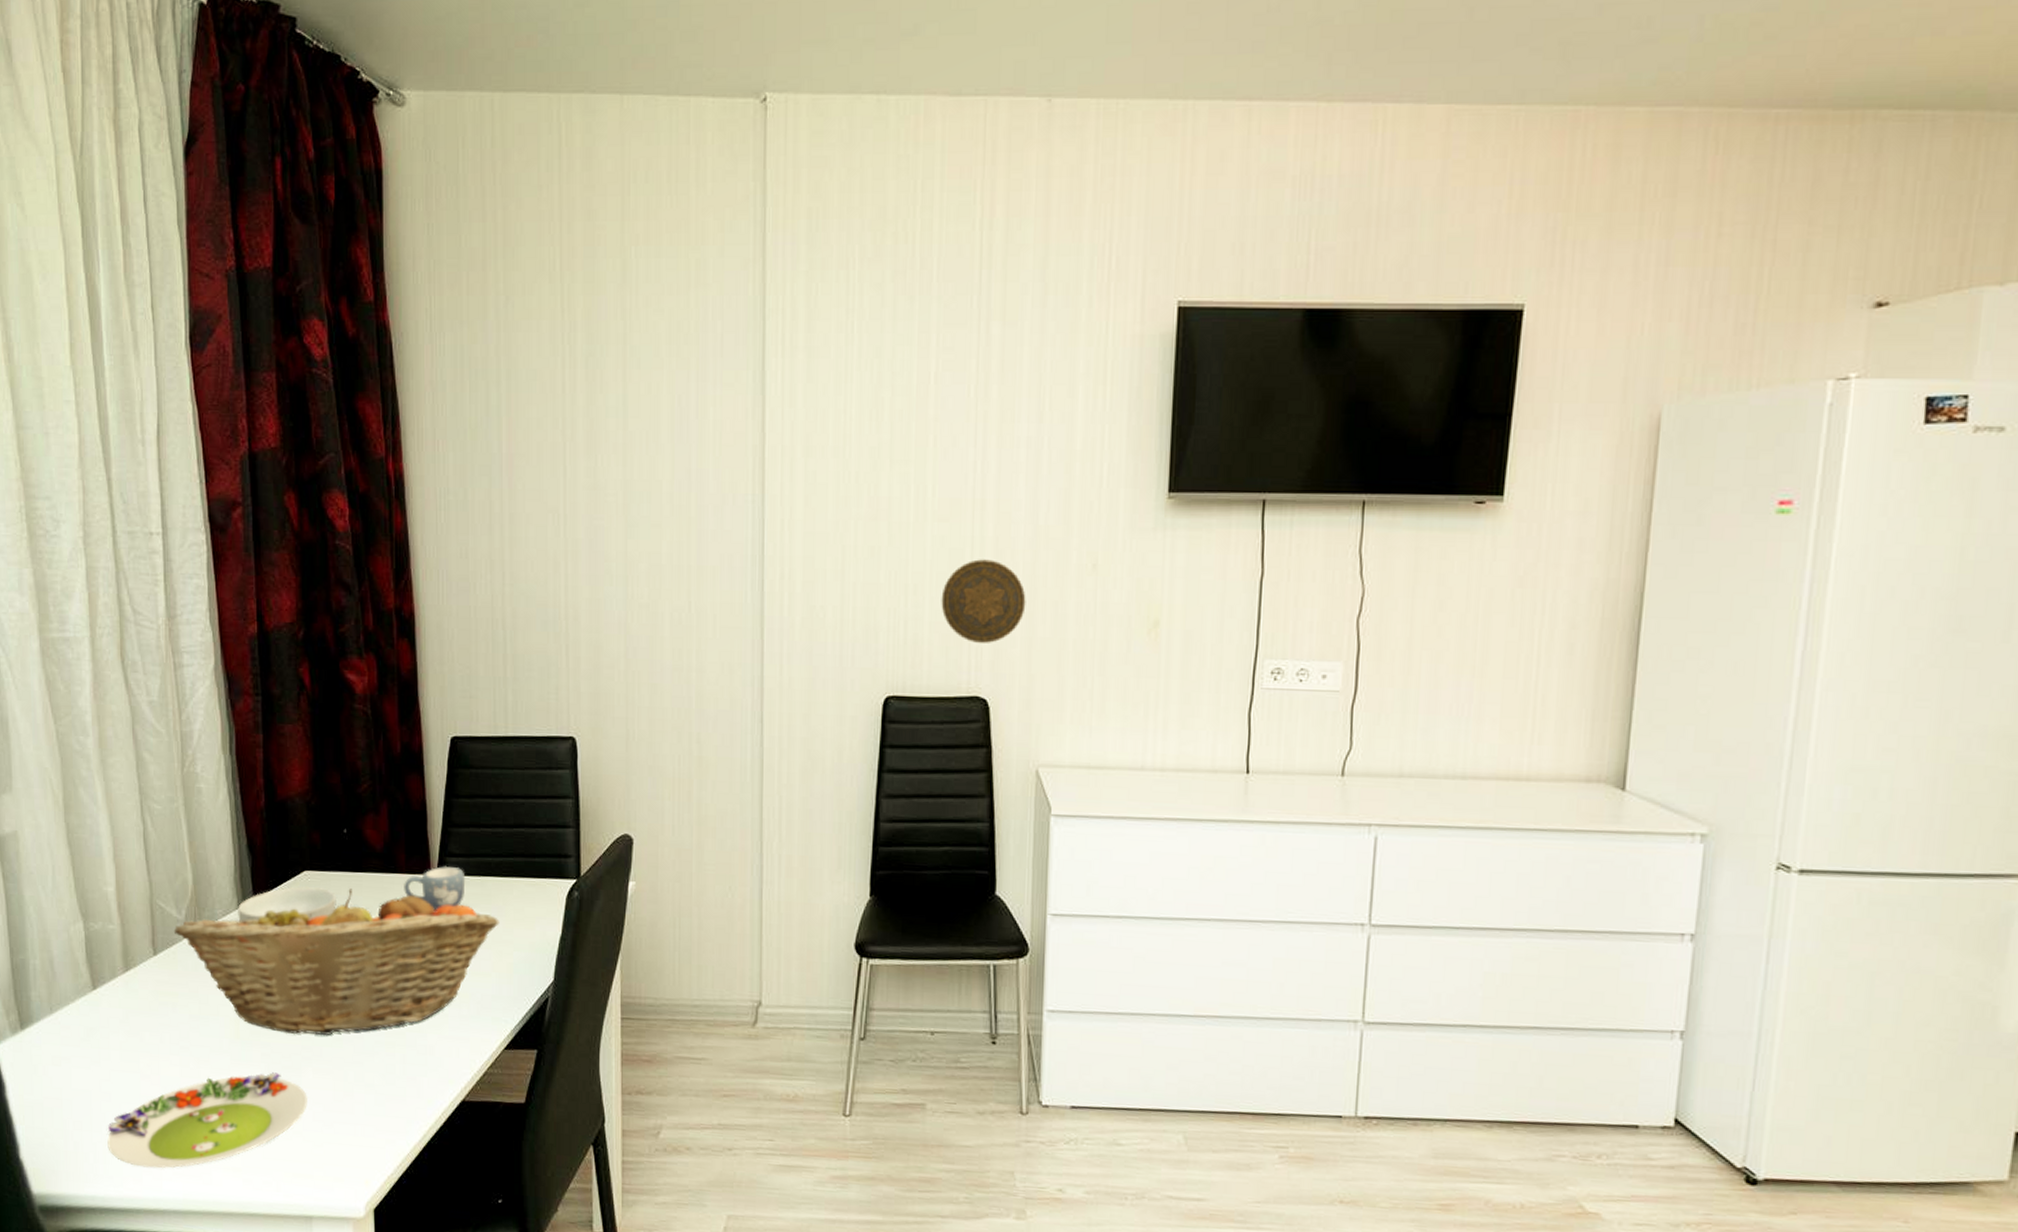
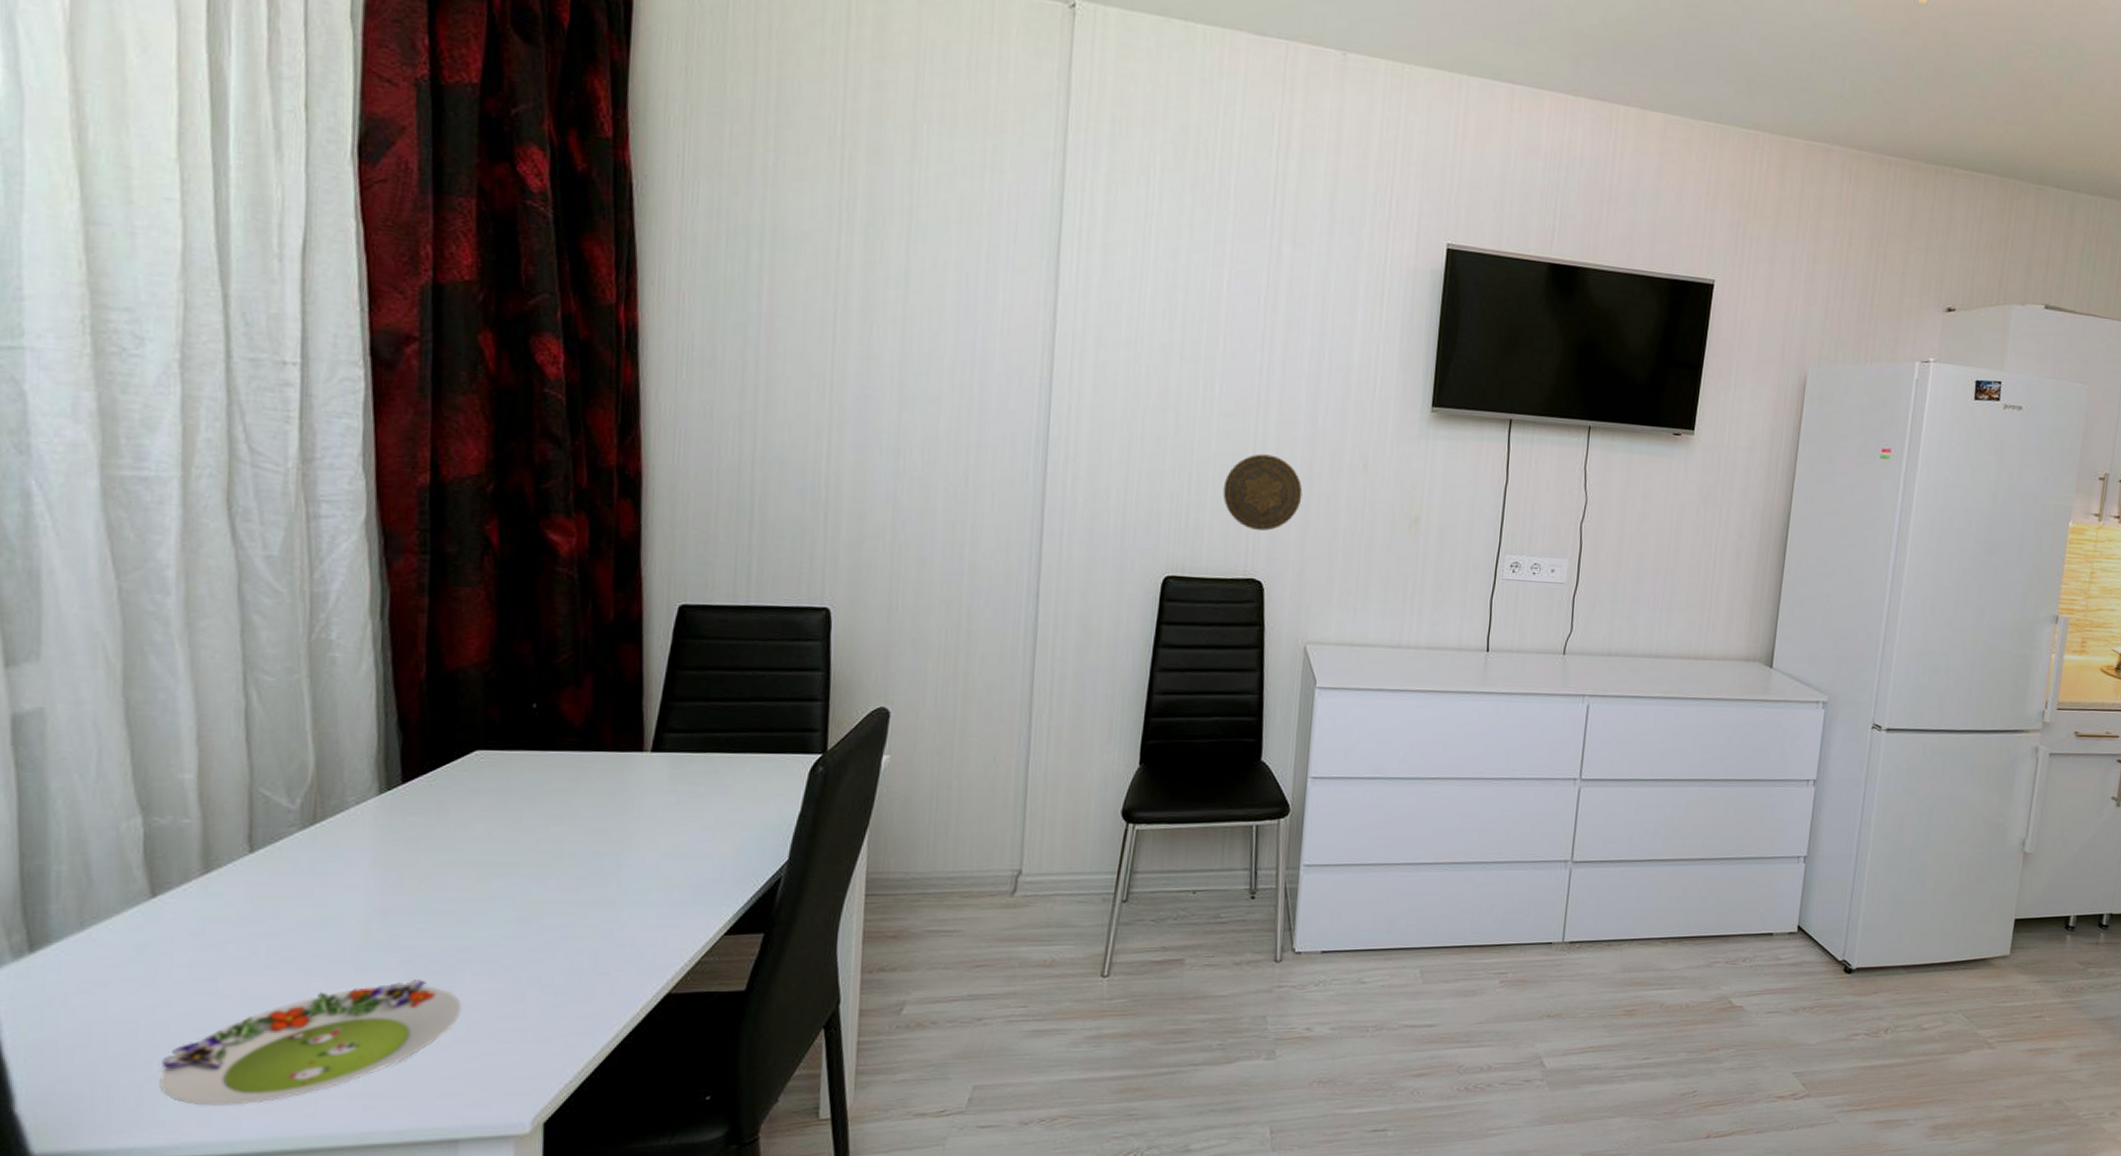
fruit basket: present [173,889,500,1036] -> none [281,769,727,934]
cereal bowl: present [238,886,336,922] -> none [378,767,518,811]
mug: present [404,865,466,911] -> none [608,742,688,791]

